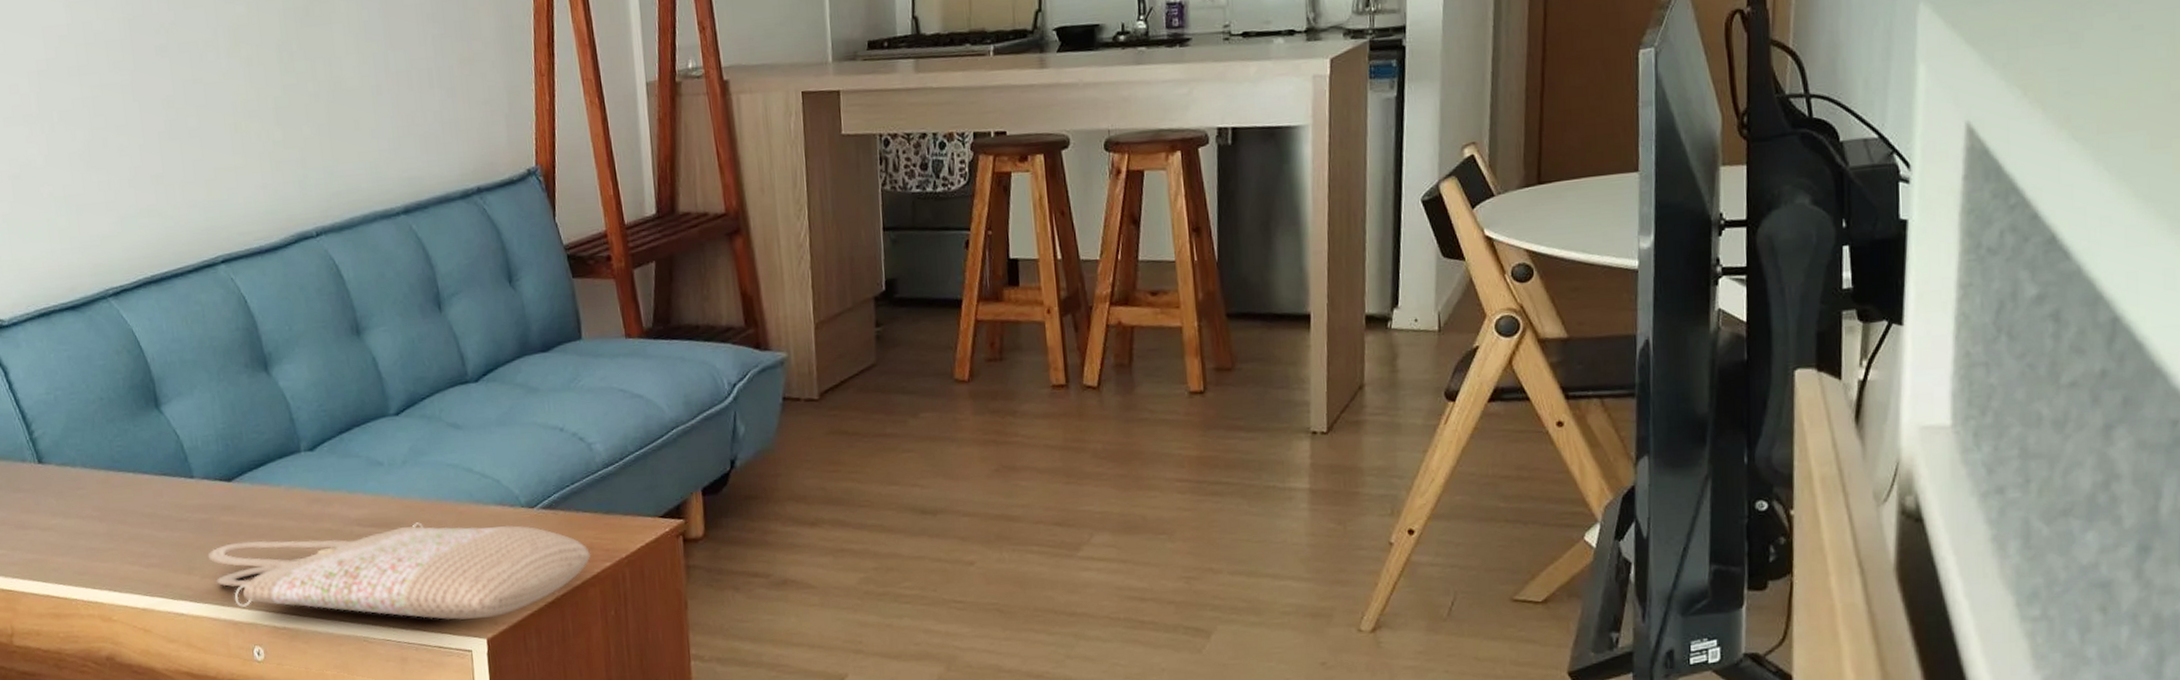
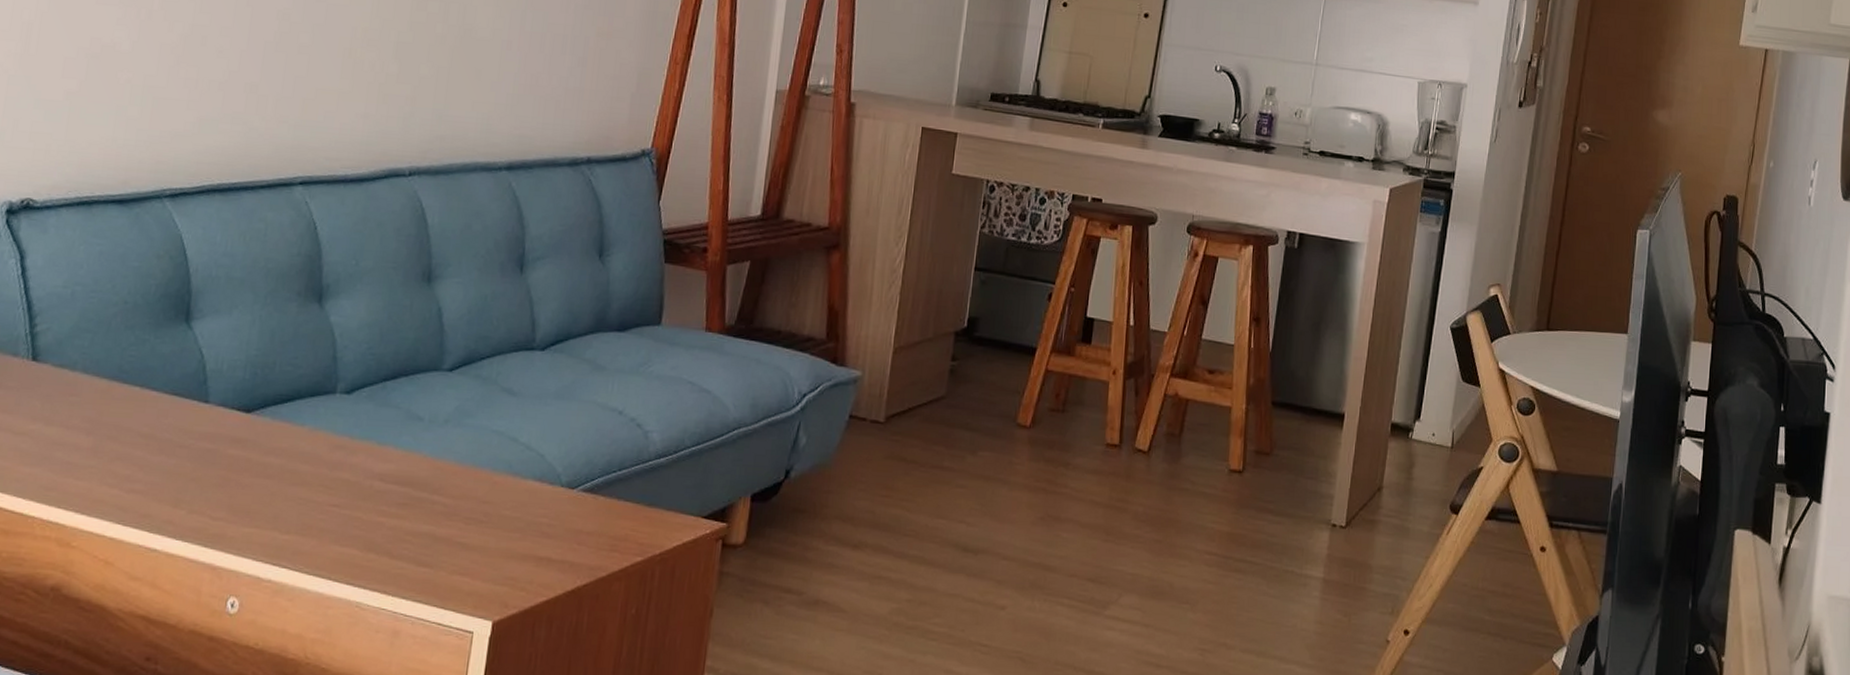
shopping bag: present [208,522,591,620] -> none [201,479,624,600]

